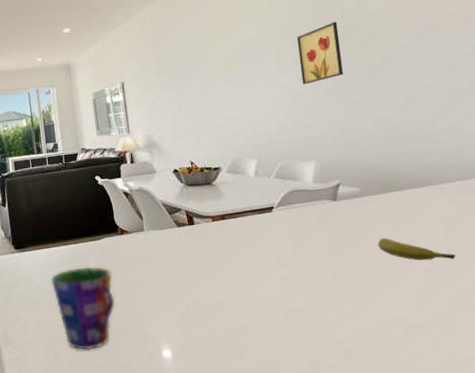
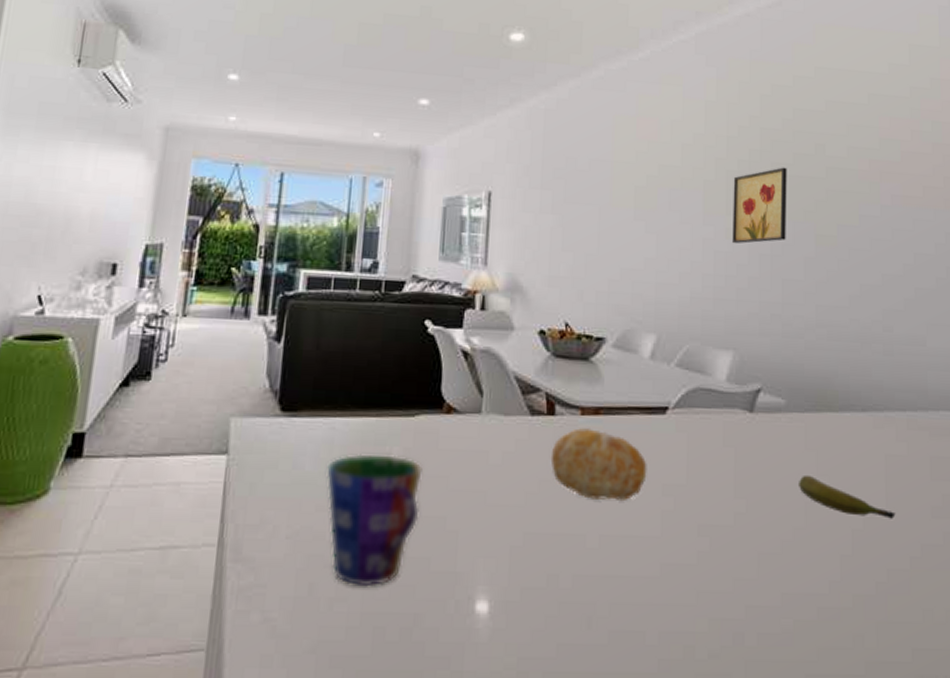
fruit: none [196,230,266,276] -> present [550,428,647,502]

